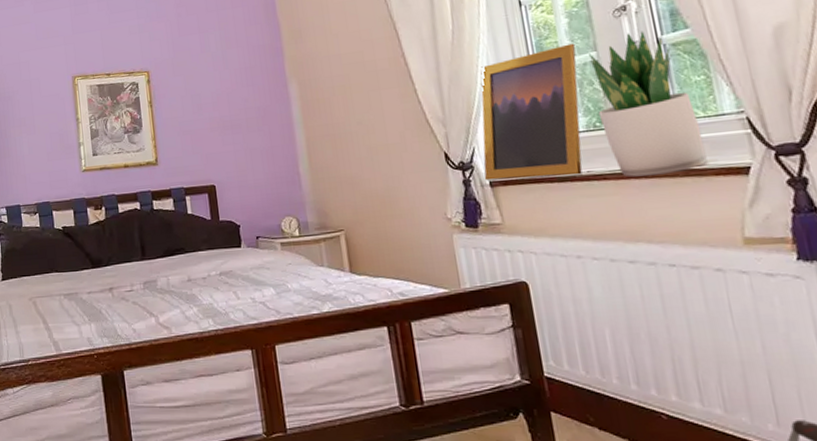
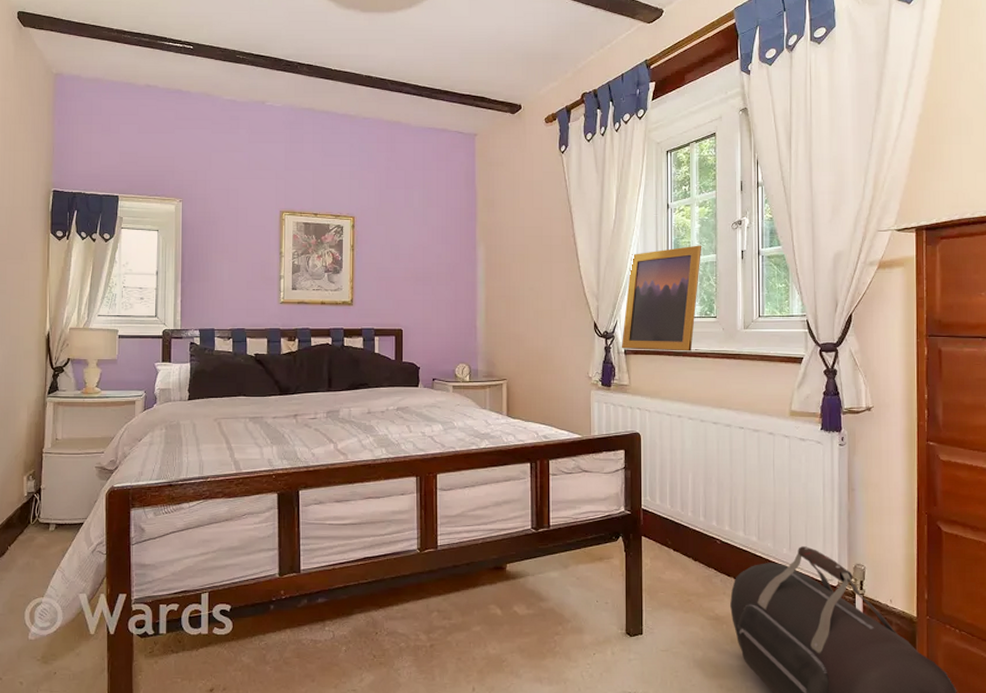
planter: present [589,31,707,178] -> none [710,243,776,357]

